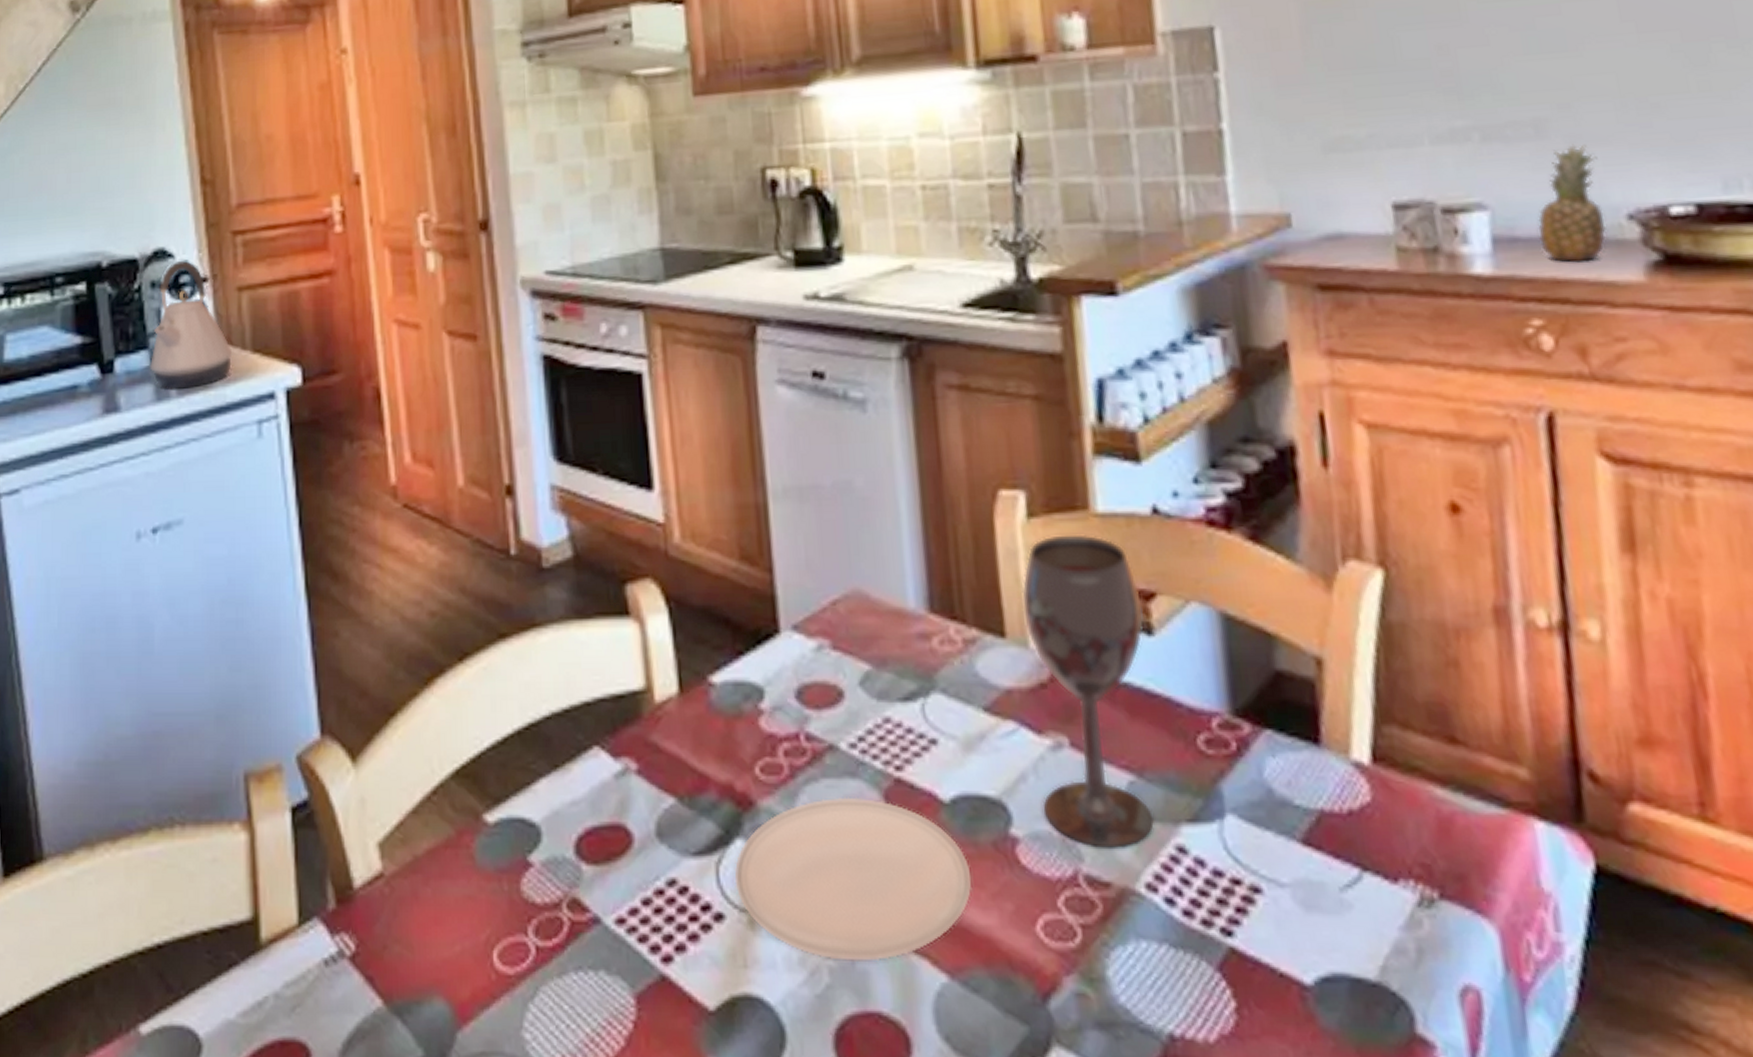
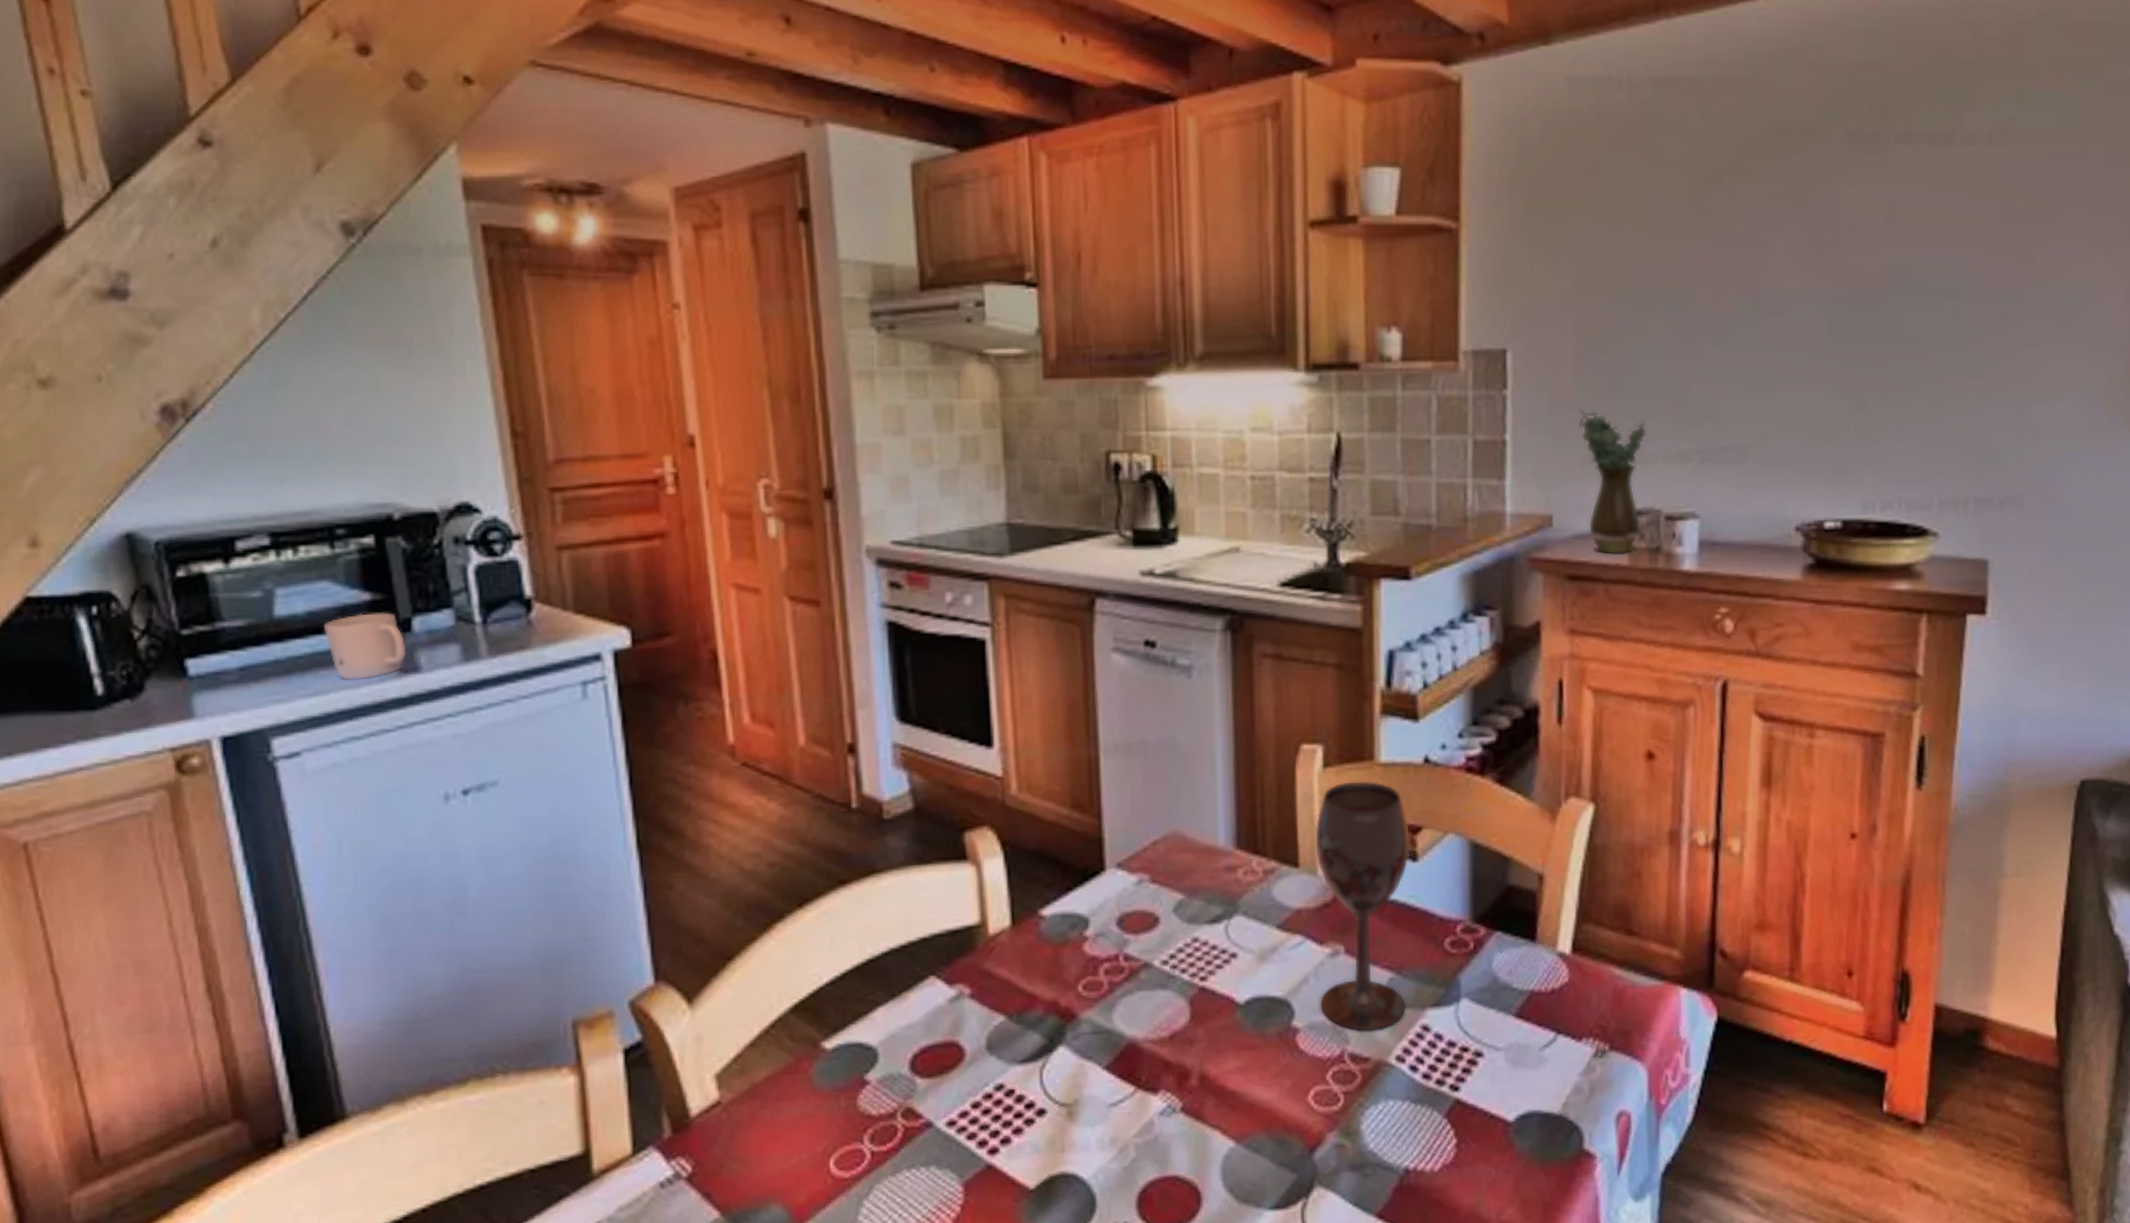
mug: none [43,355,109,421] -> present [324,612,407,681]
kettle: present [149,261,233,389] -> none [454,517,552,649]
plate: present [735,797,973,962] -> none [1056,1005,1259,1139]
vase: none [1312,86,1410,260] -> present [1579,408,1647,556]
fruit: present [1537,143,1607,262] -> none [1731,468,1780,563]

